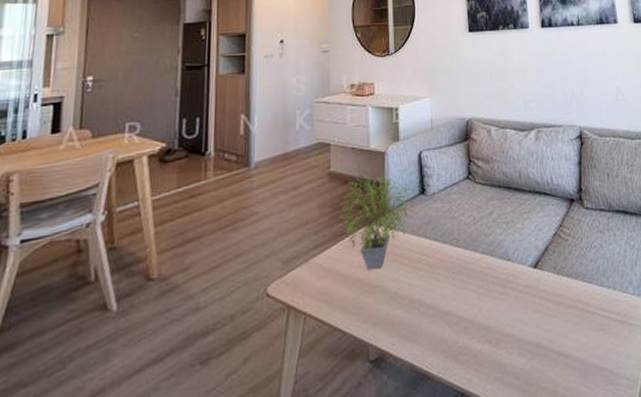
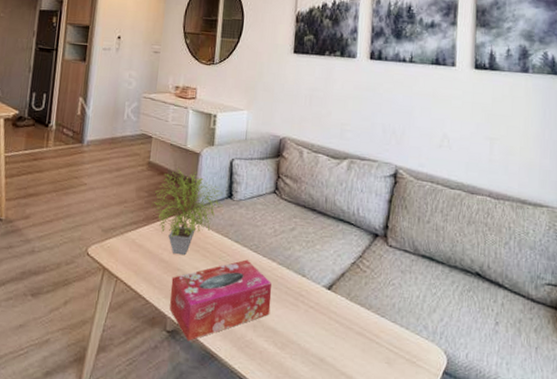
tissue box: none [369,256,480,366] -> present [170,259,272,341]

